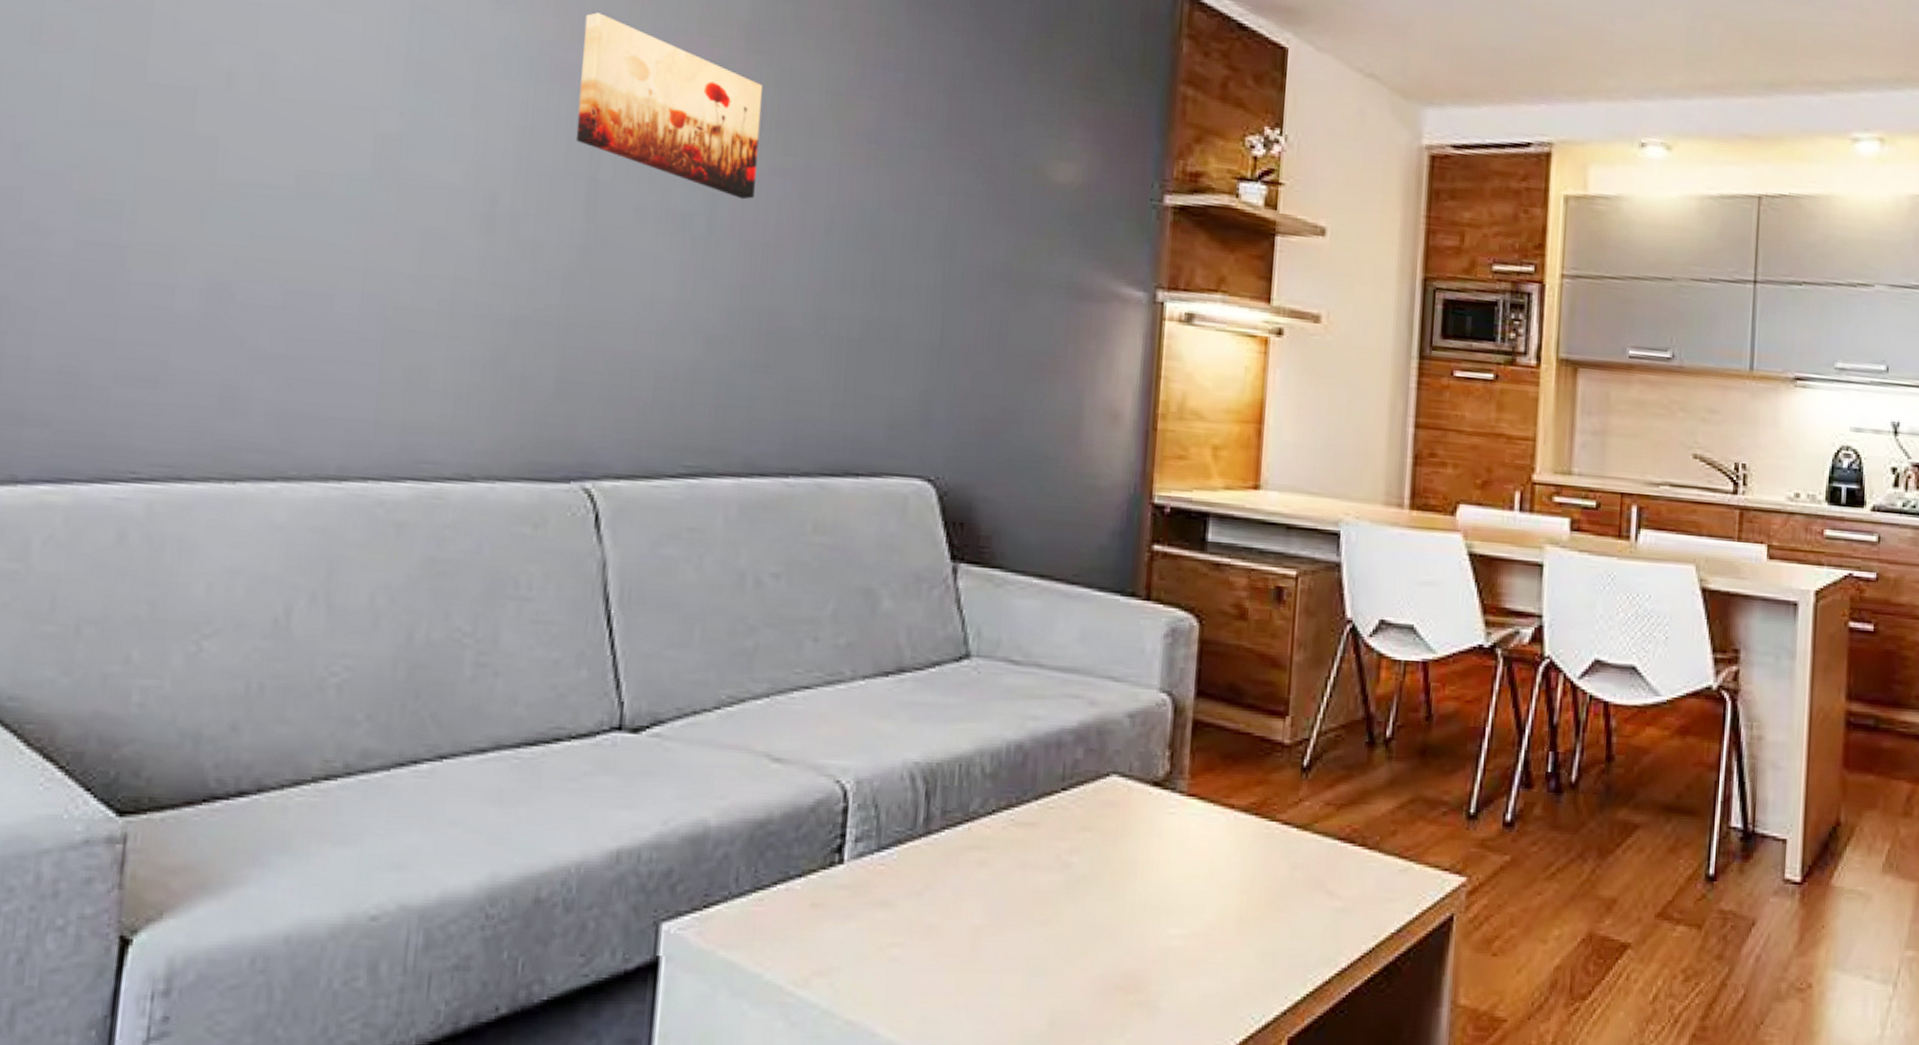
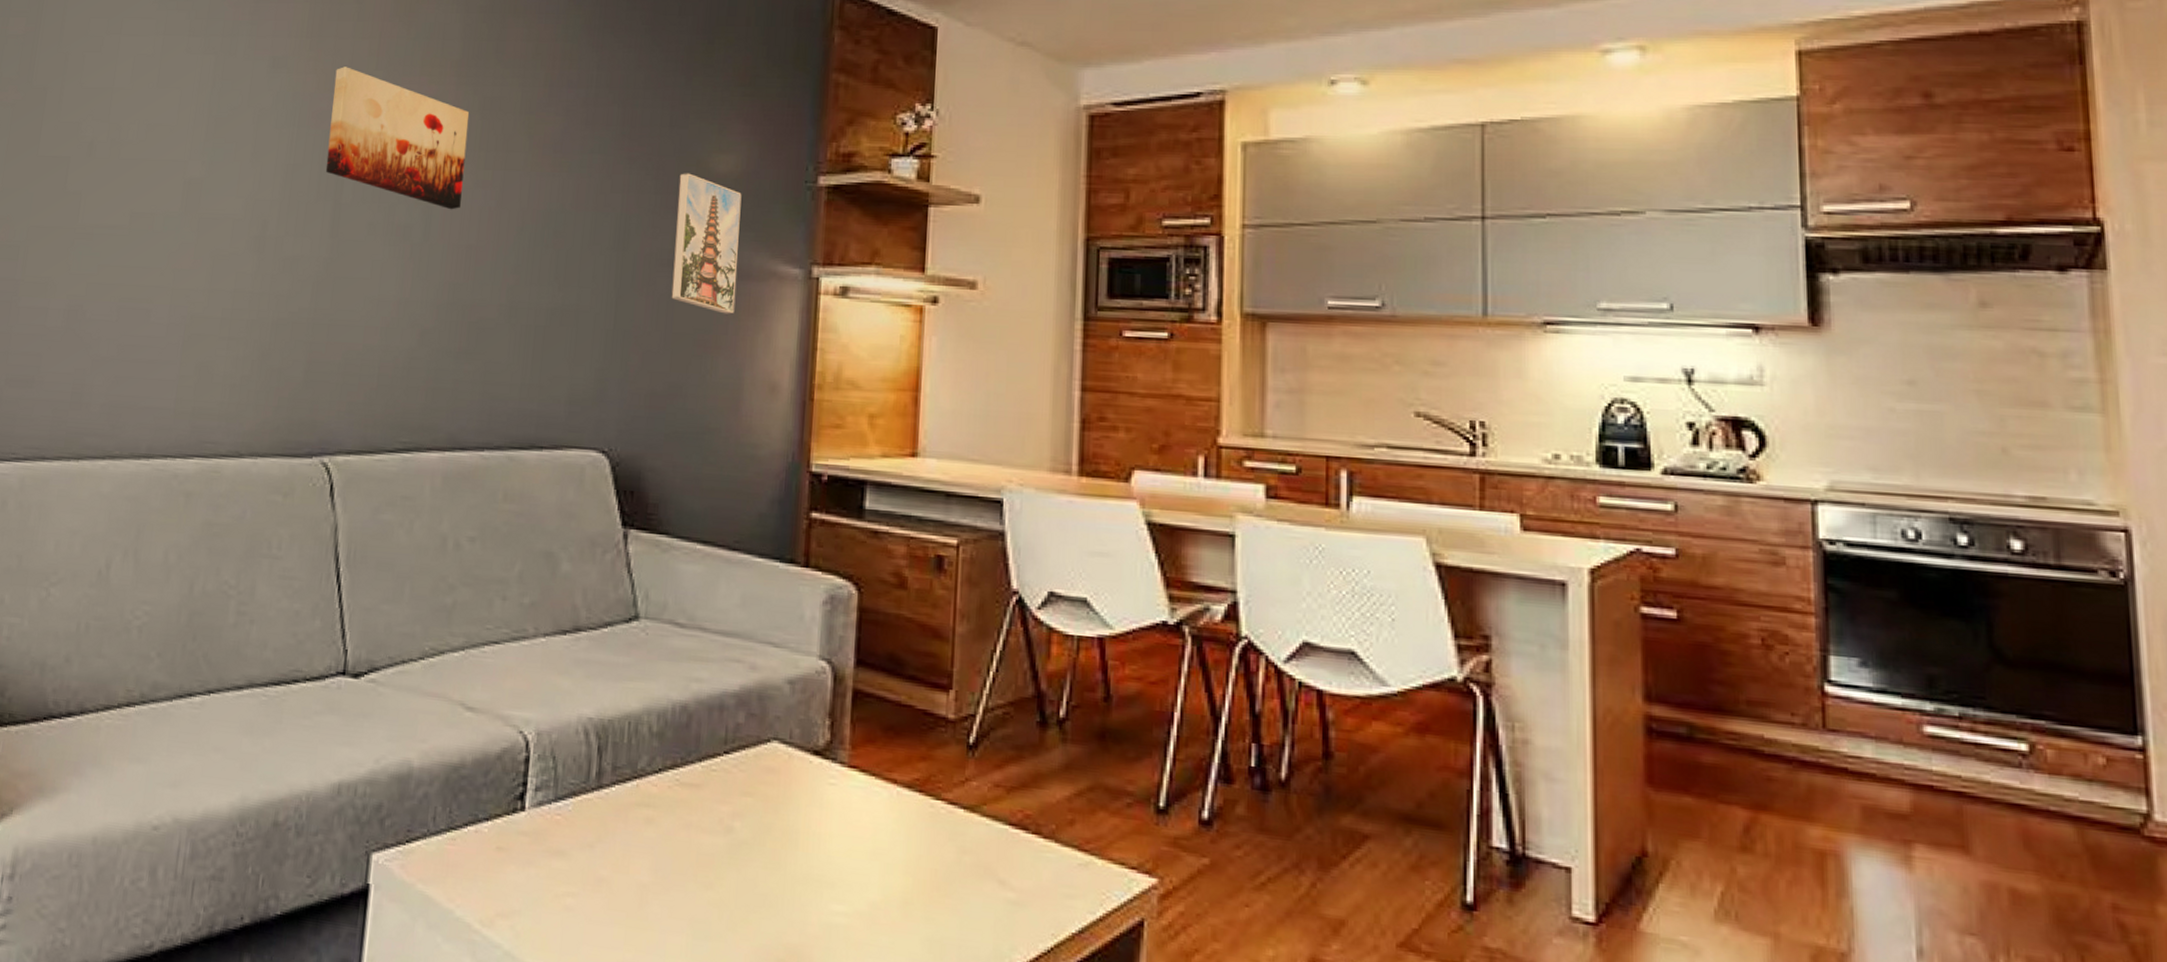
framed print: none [1005,179,1083,337] -> present [671,173,742,314]

